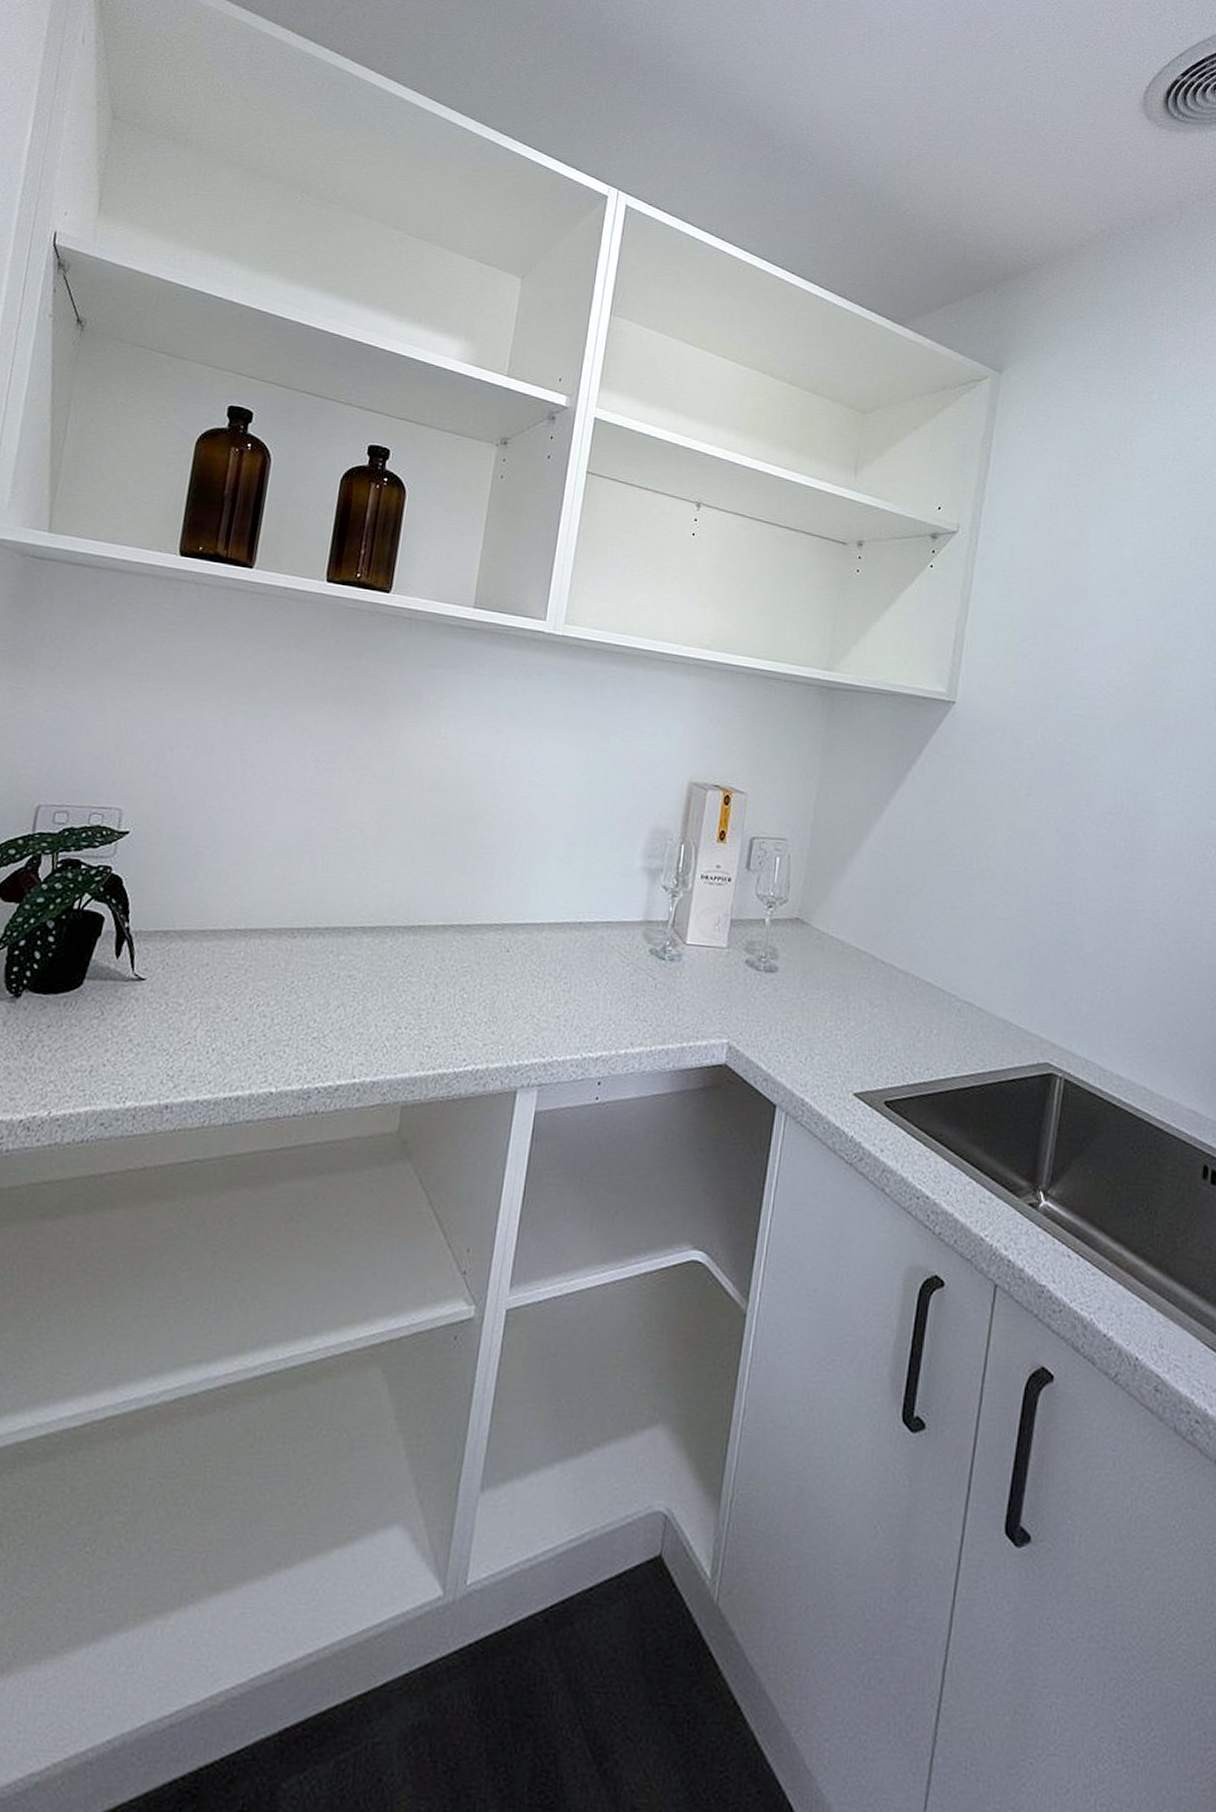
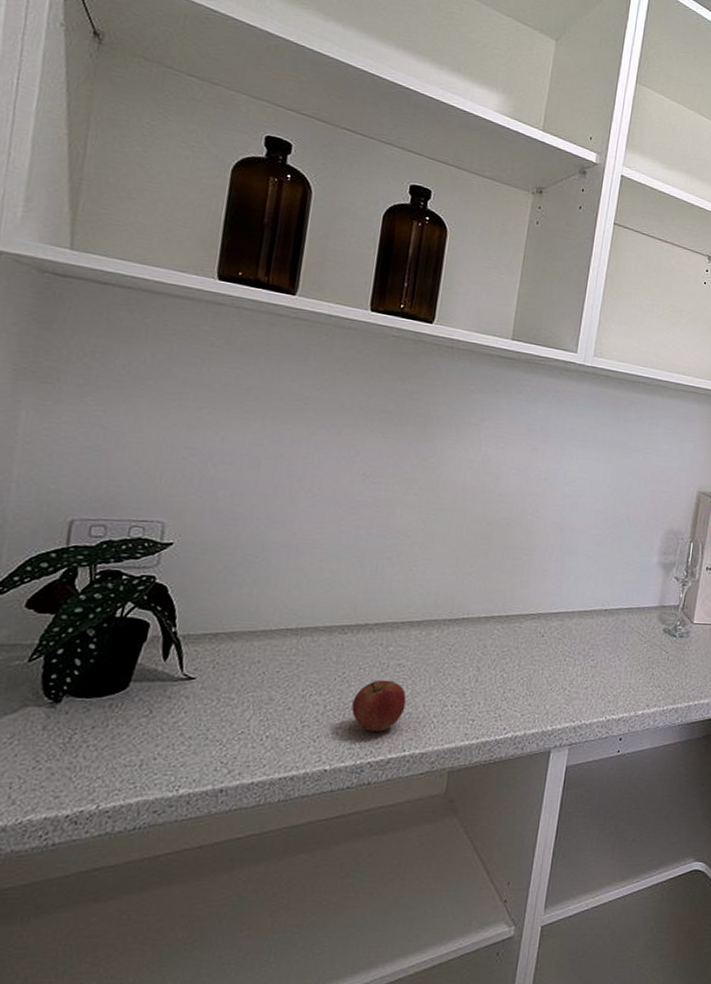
apple: none [299,992,358,1053] -> present [351,679,407,731]

